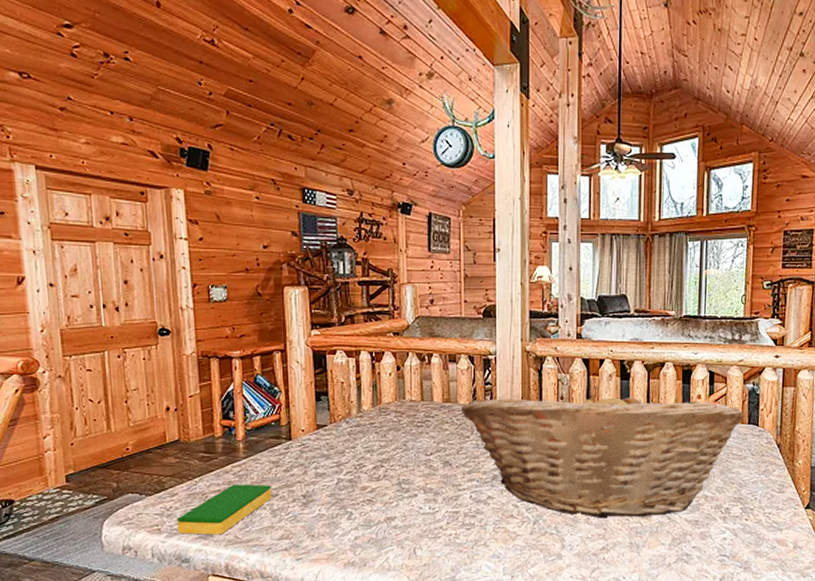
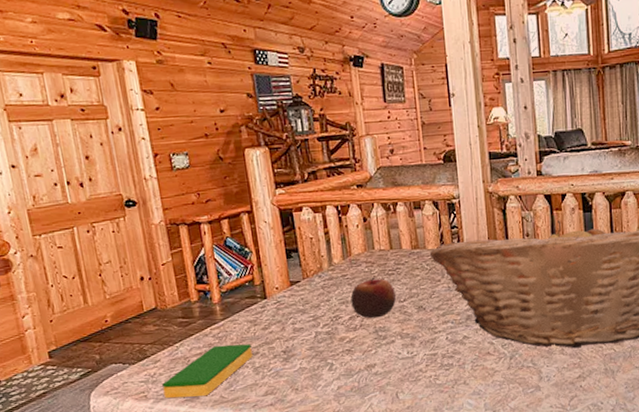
apple: none [376,427,423,470] -> present [350,277,396,319]

